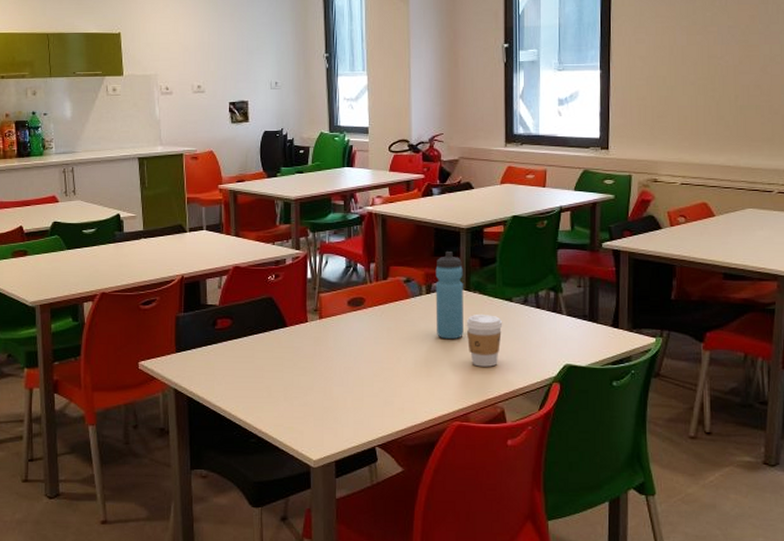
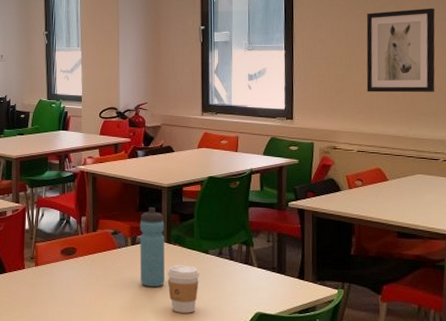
wall art: none [693,17,774,117] -> present [366,8,435,93]

